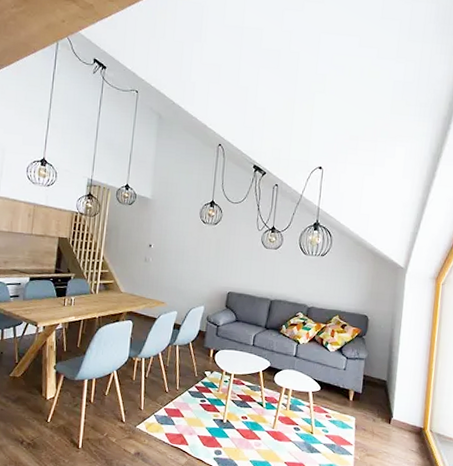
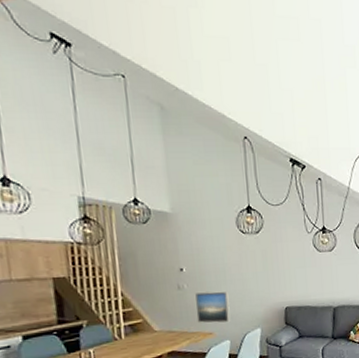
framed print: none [154,267,183,297] -> present [195,291,231,323]

